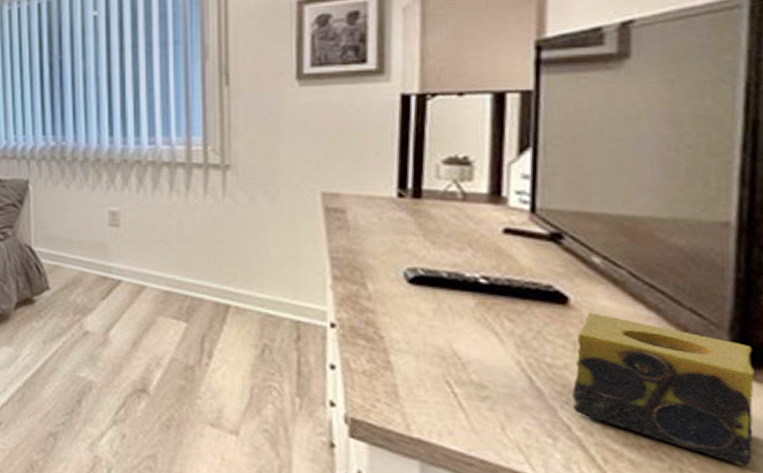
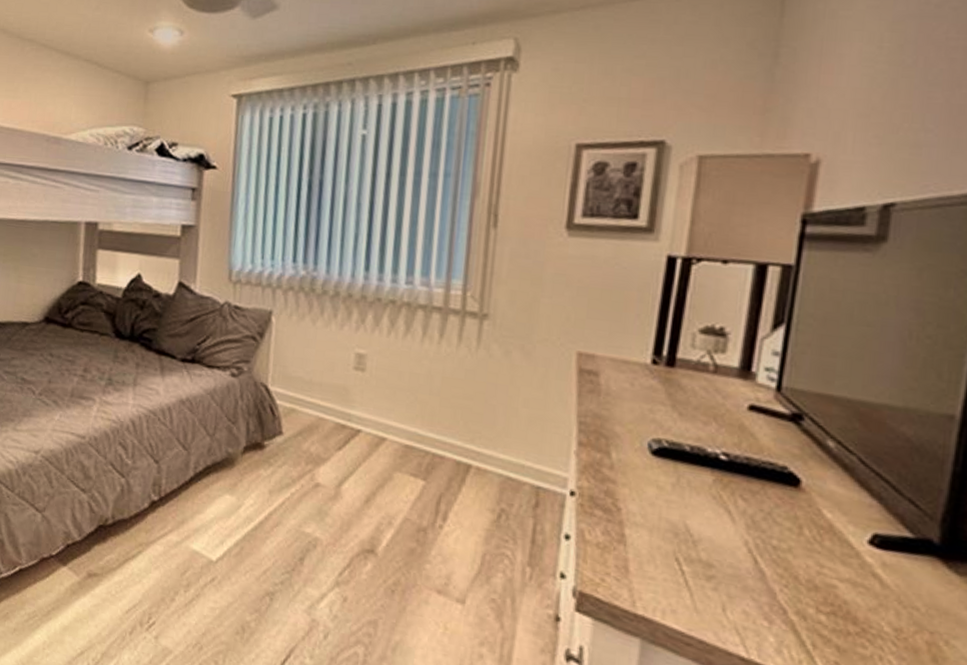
candle: present [571,312,755,466] -> none [791,496,959,656]

